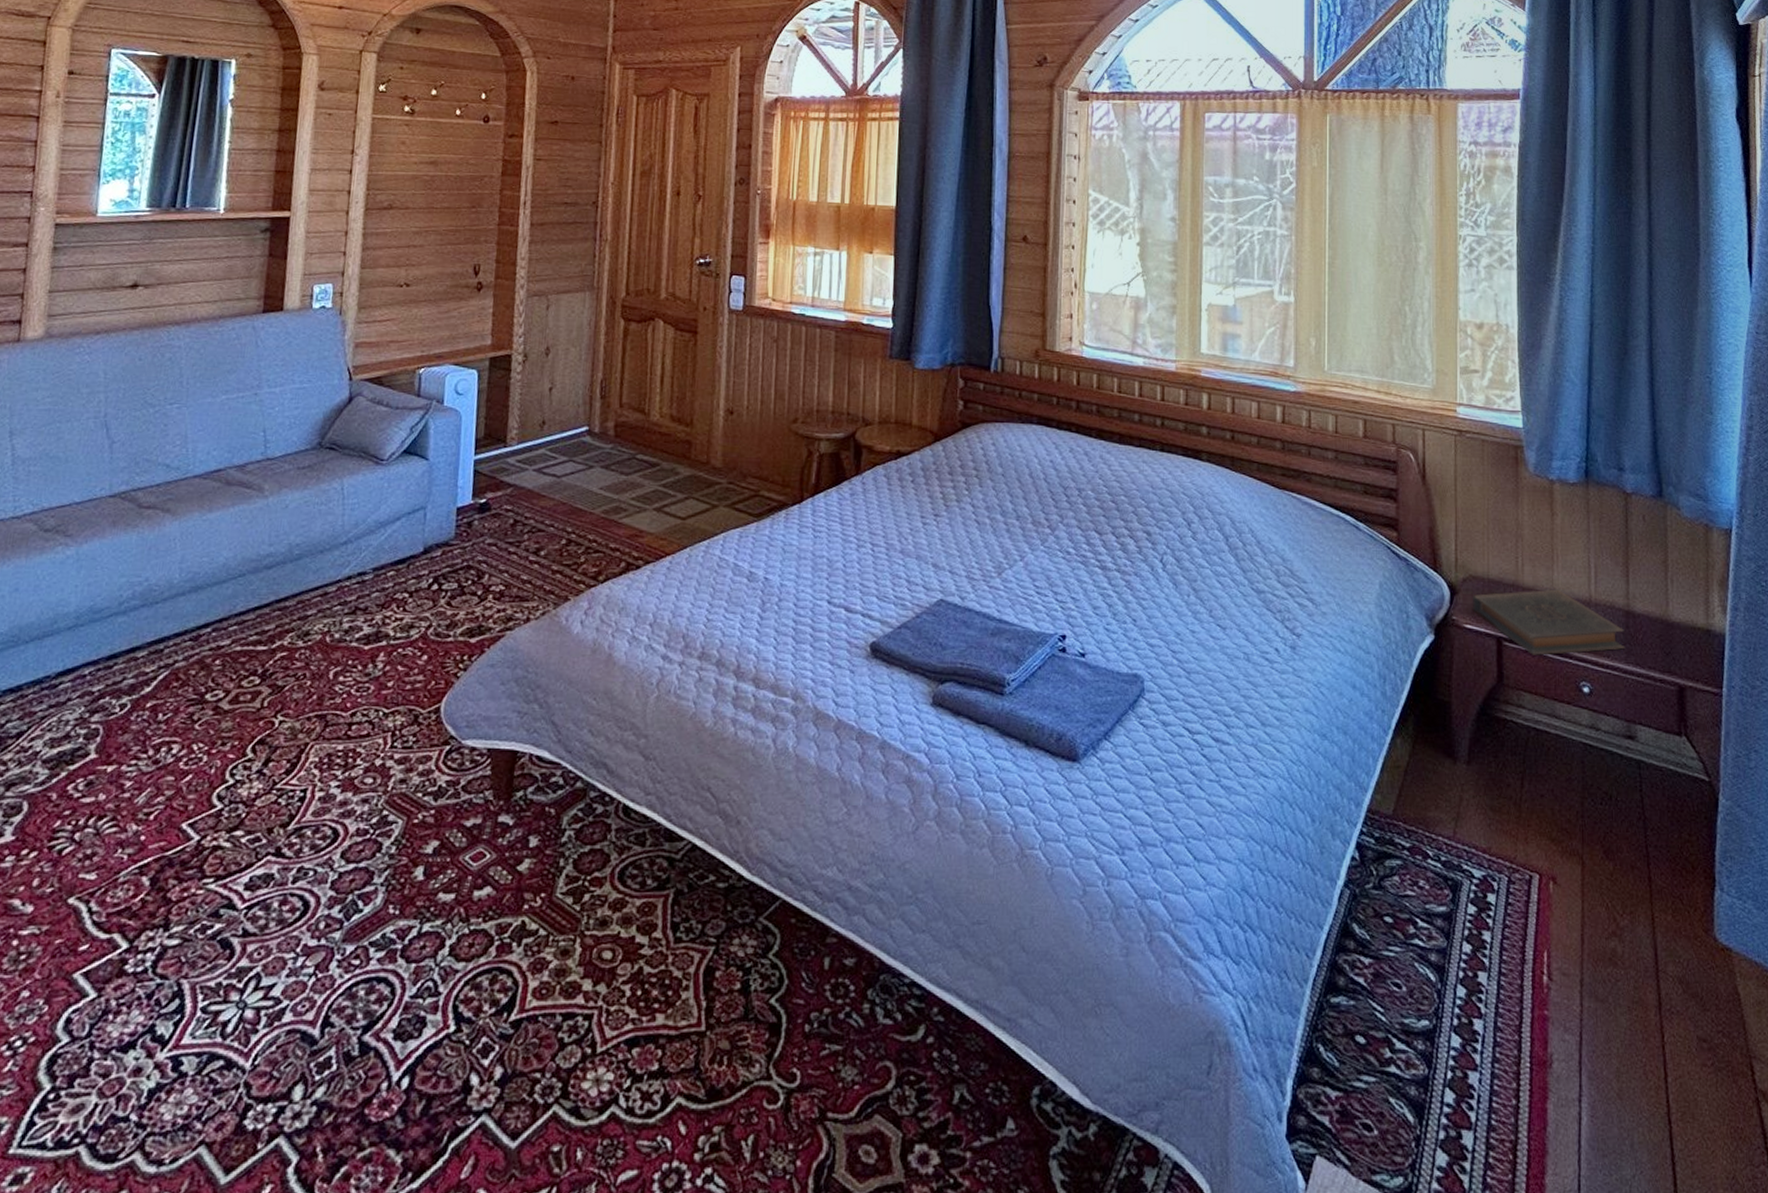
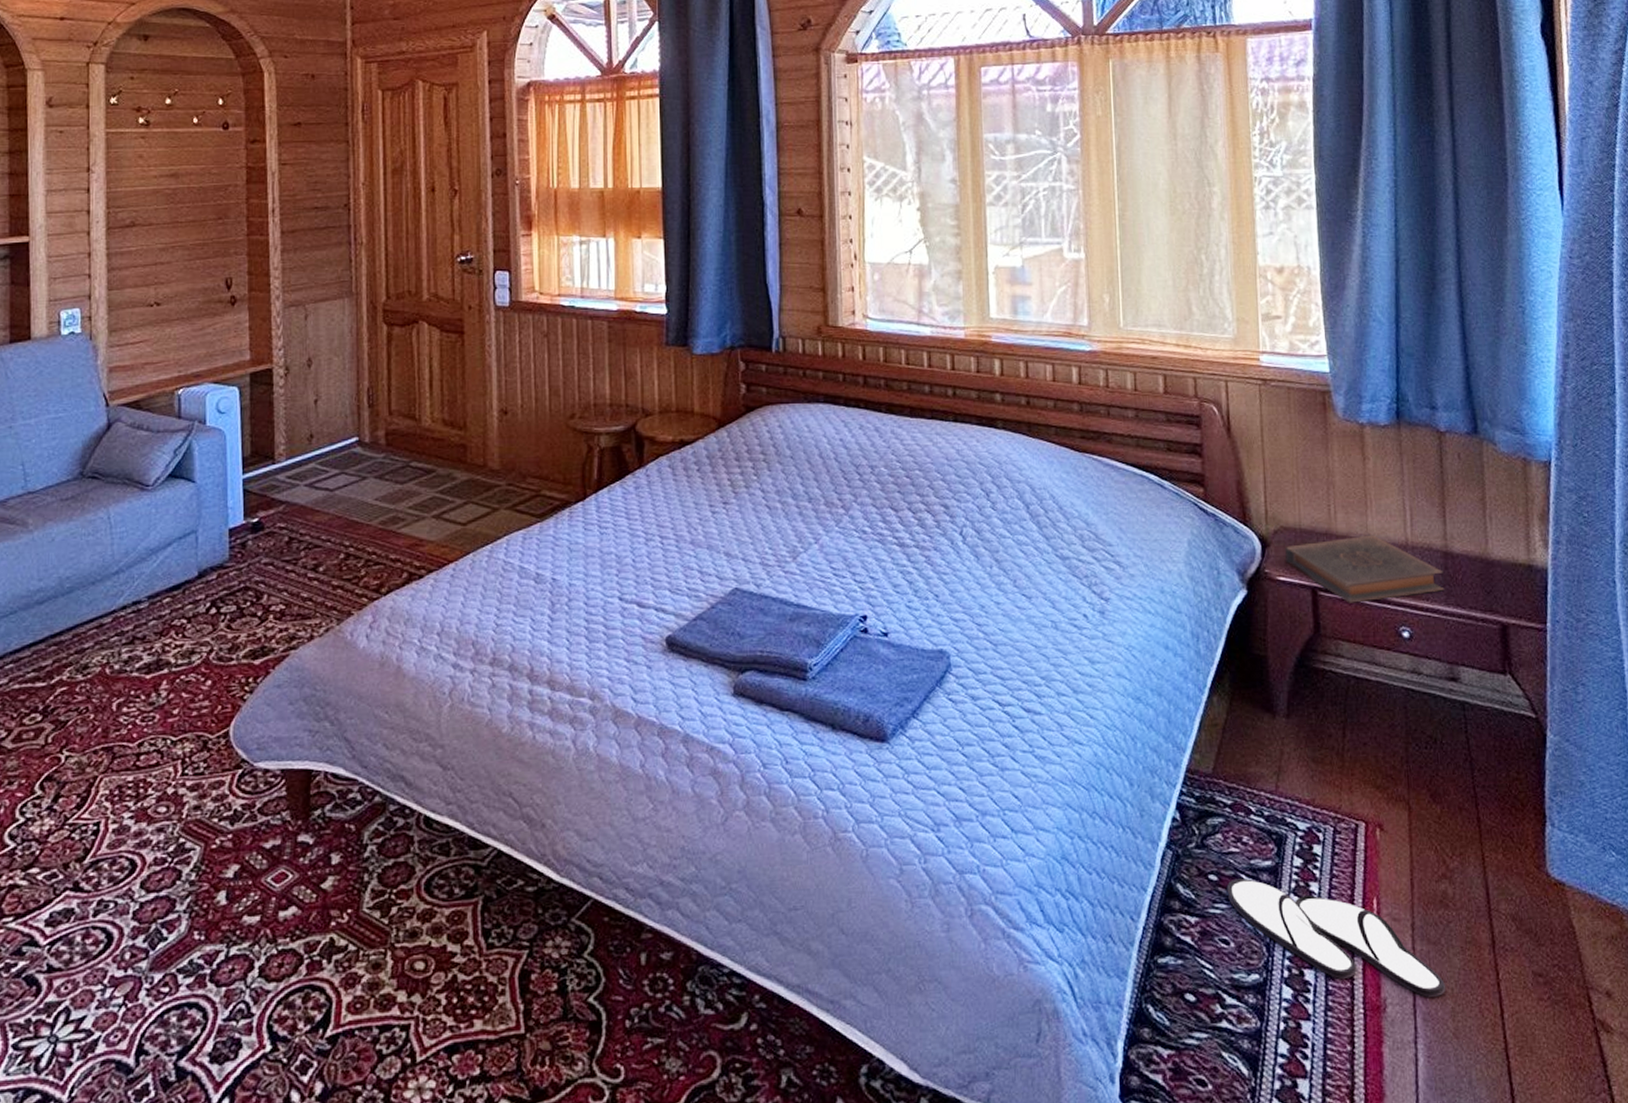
slippers: none [1401,923,1612,1055] -> present [1226,878,1446,997]

